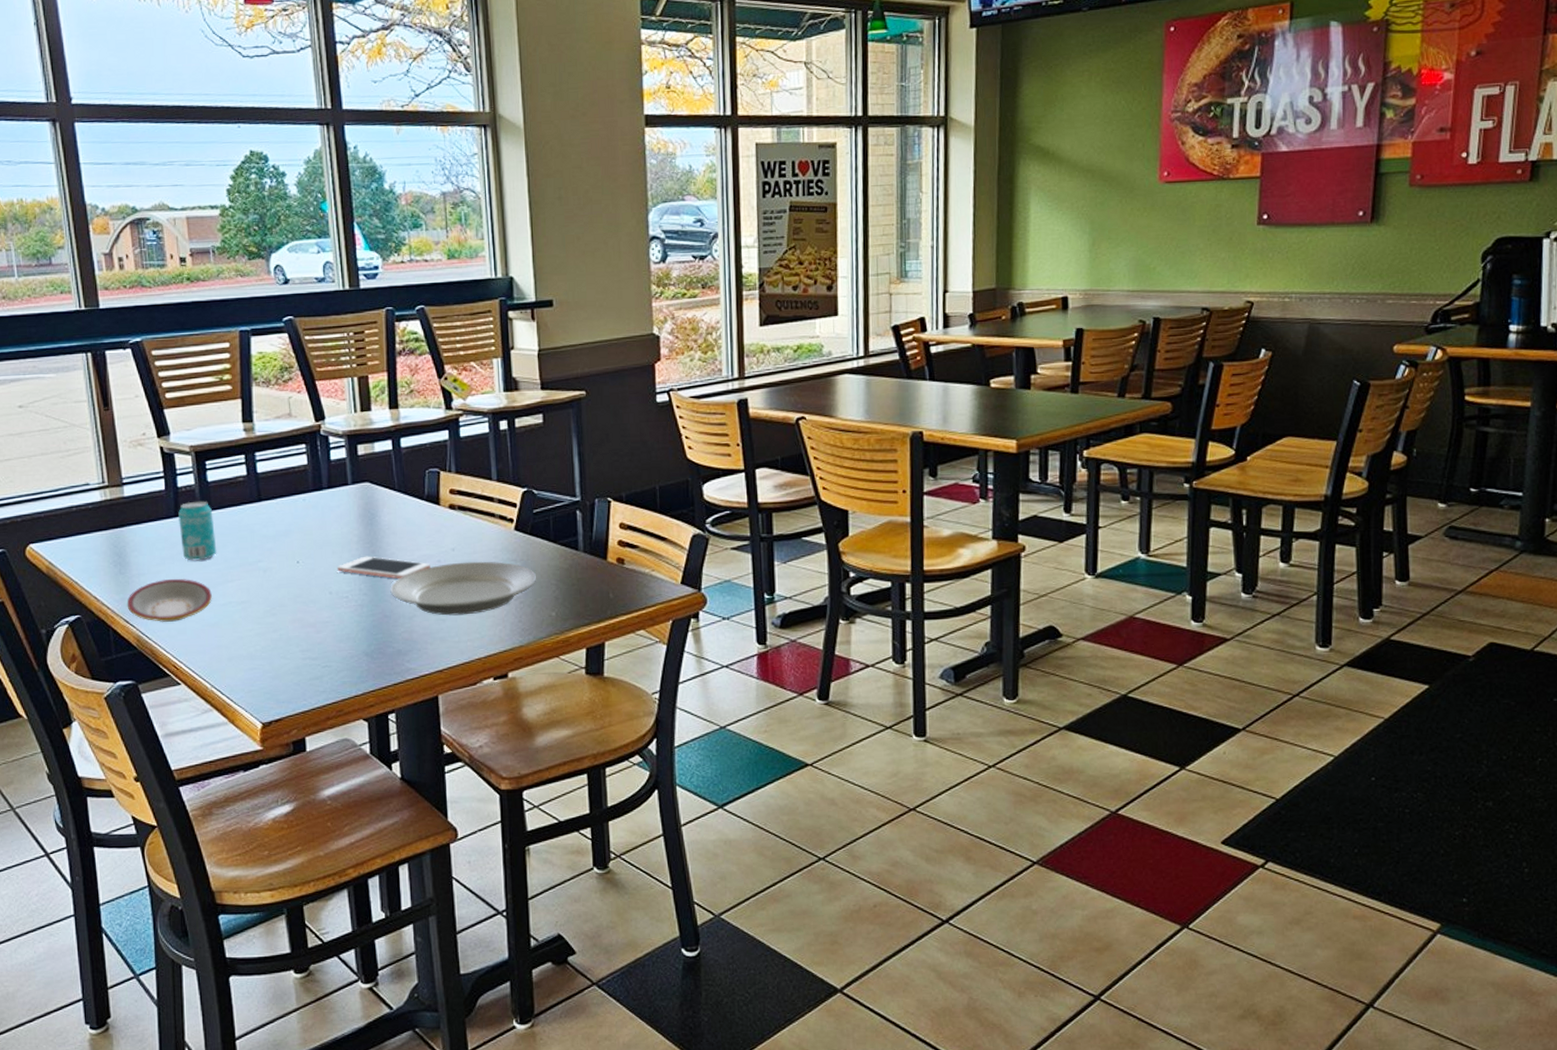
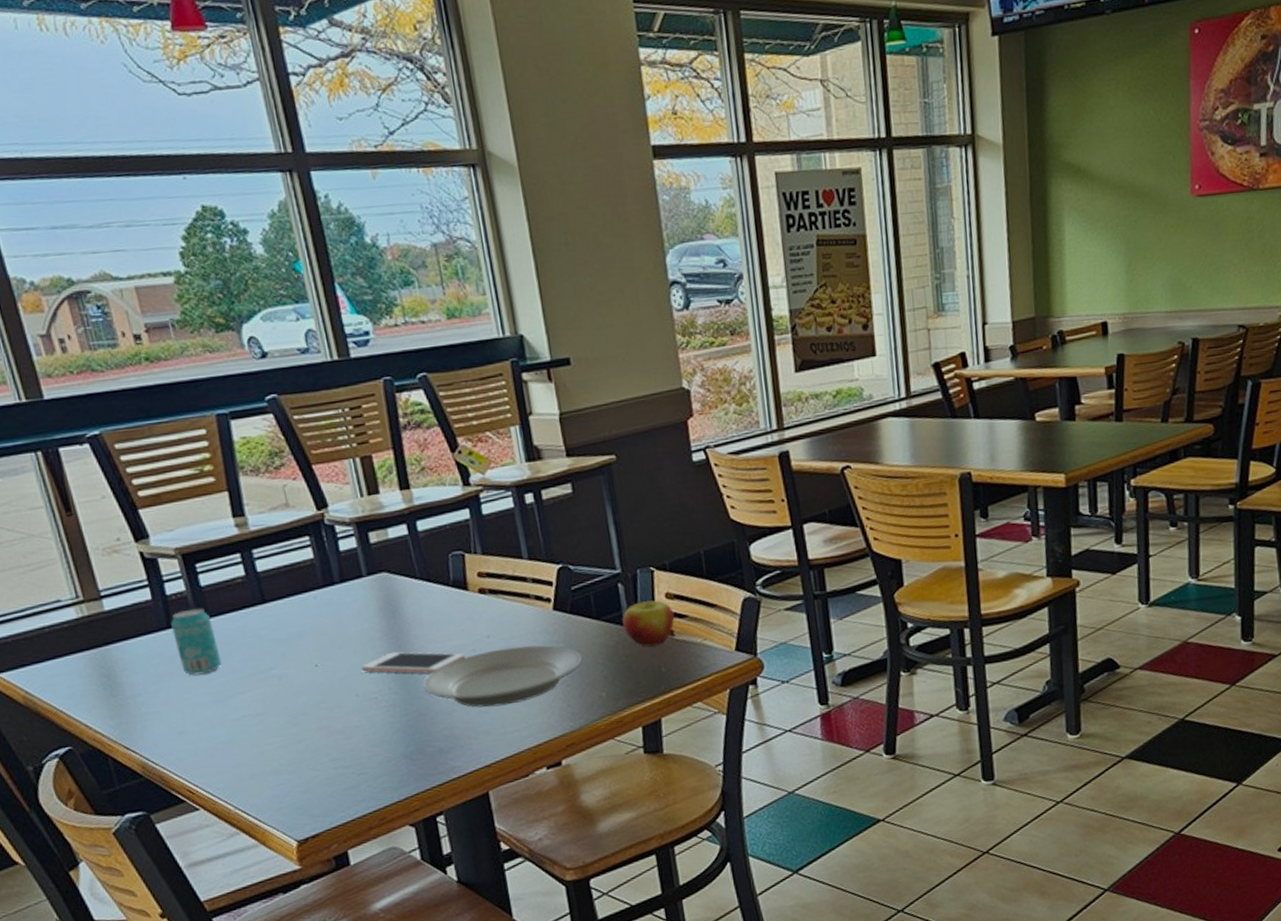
plate: present [127,578,213,622] -> none [124,695,224,745]
apple: none [577,529,626,573] -> present [622,600,675,647]

